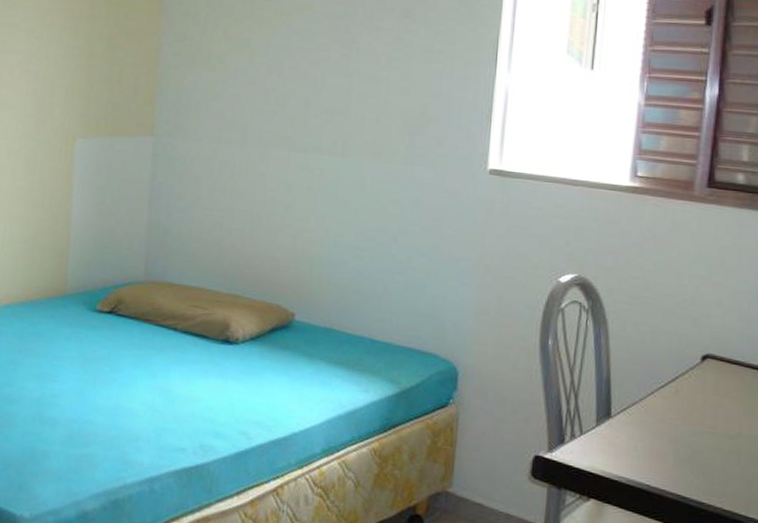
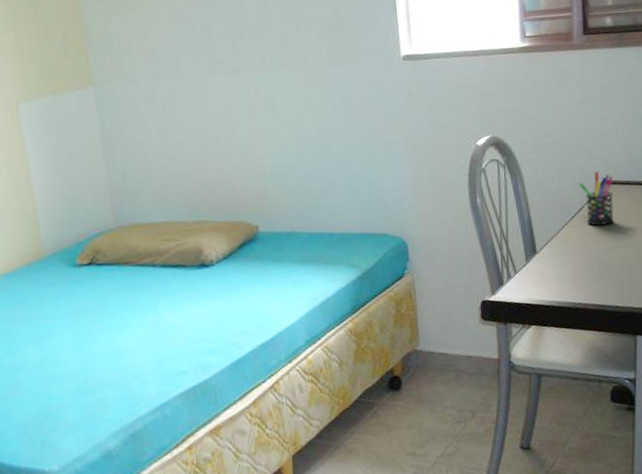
pen holder: none [676,341,719,405] -> present [579,171,614,226]

